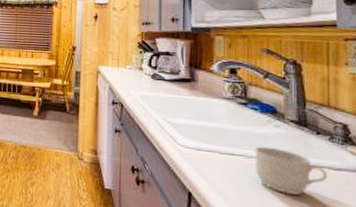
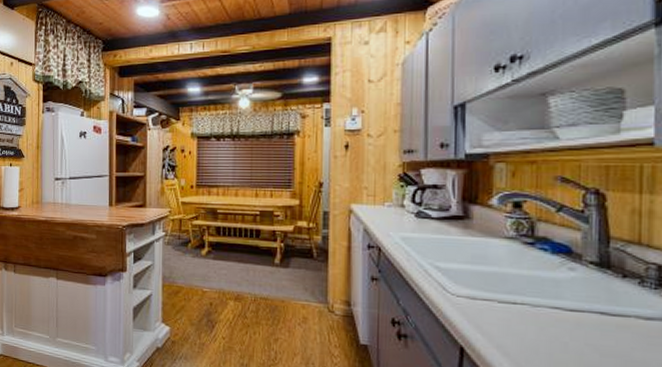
mug: present [254,146,328,195] -> none [542,293,635,349]

